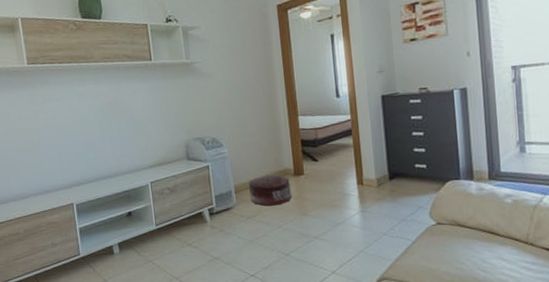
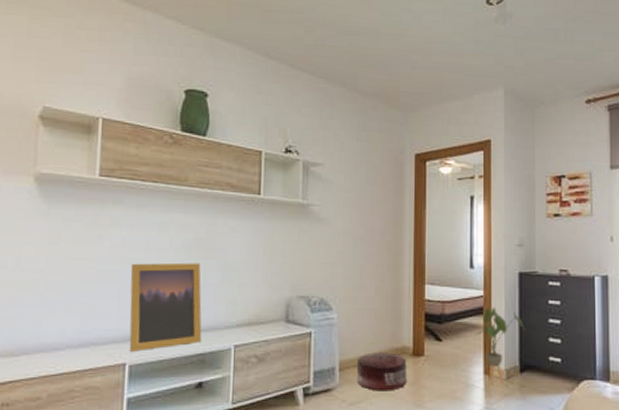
picture frame: none [63,122,126,194] -> present [129,262,202,352]
house plant: none [346,128,392,193] -> present [475,307,526,385]

